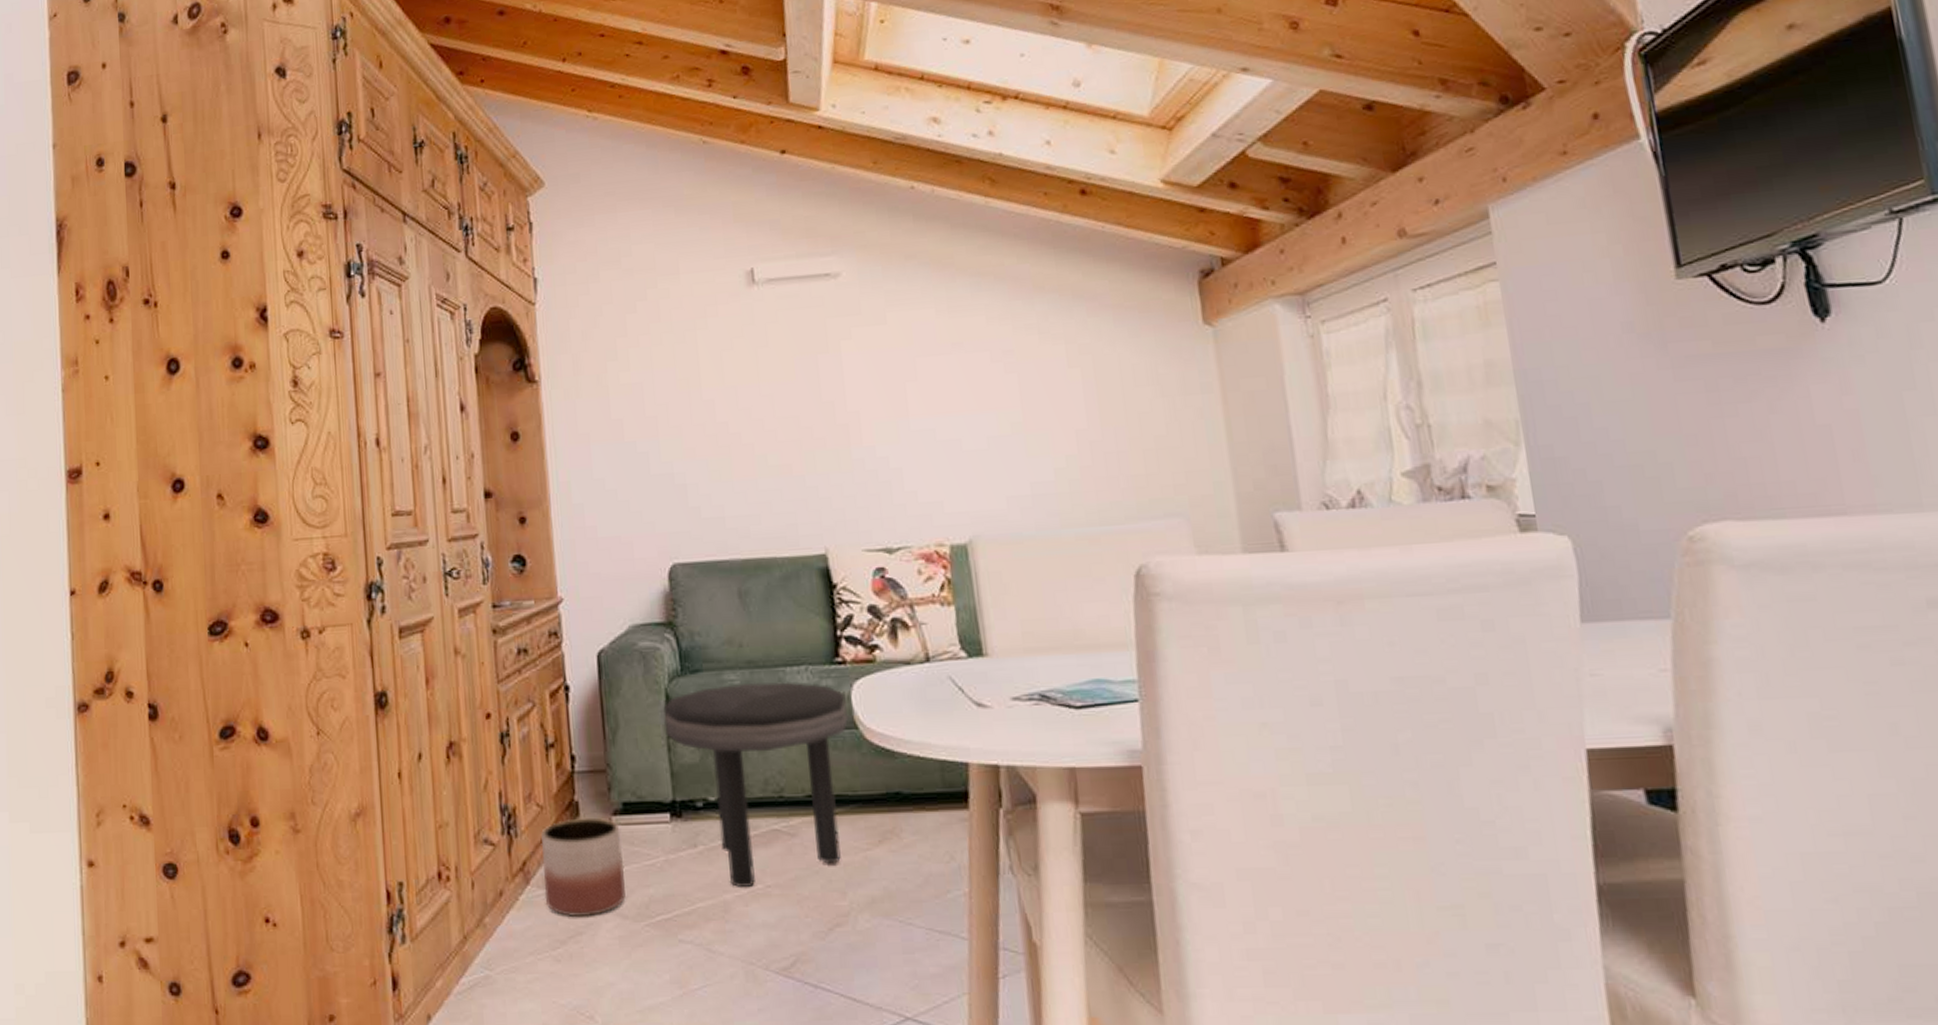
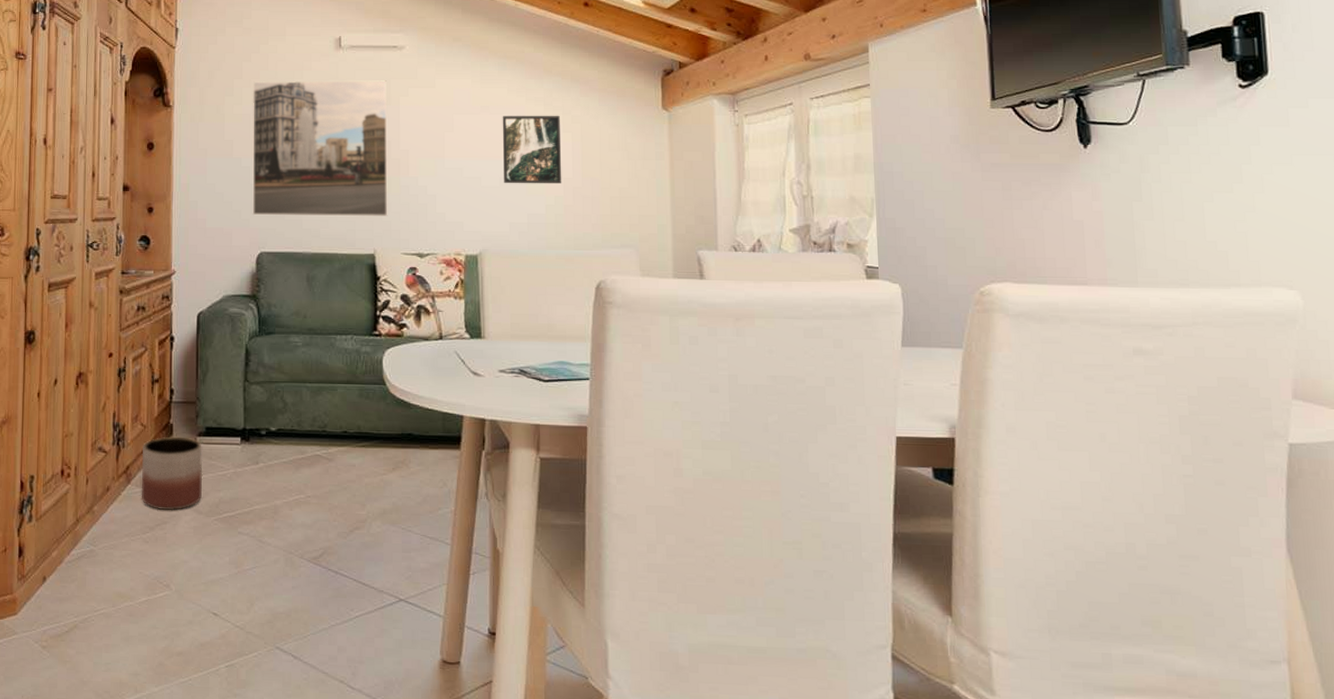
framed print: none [641,321,840,515] -> present [252,80,388,216]
side table: present [663,682,849,887] -> none [243,344,379,496]
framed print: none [982,345,1074,445] -> present [502,115,562,184]

